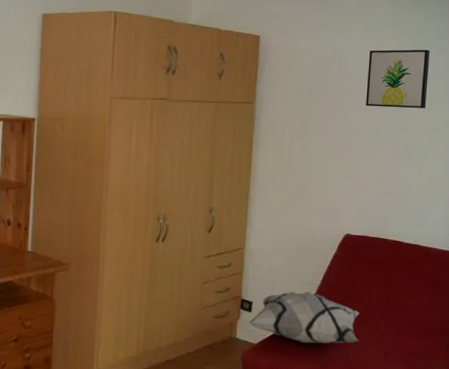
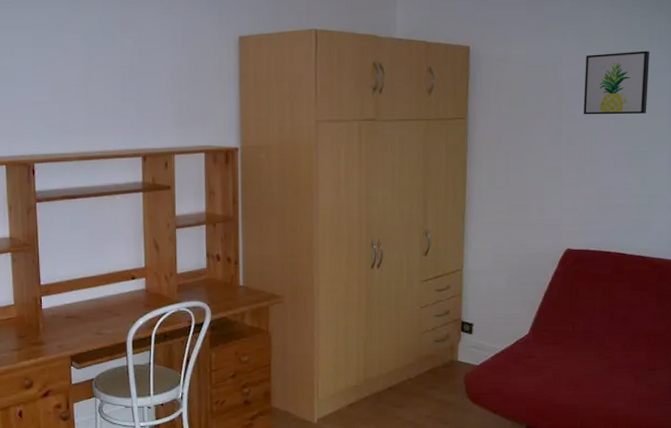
decorative pillow: present [249,292,359,344] -> none [470,310,583,362]

